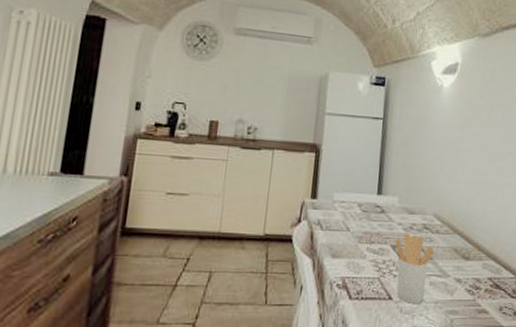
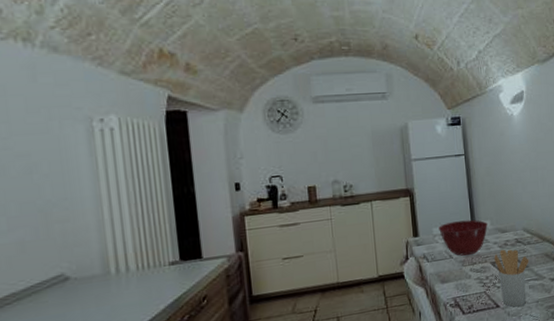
mixing bowl: none [340,190,395,231] -> present [439,220,488,256]

